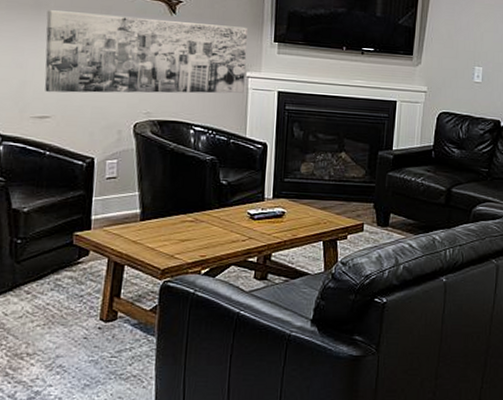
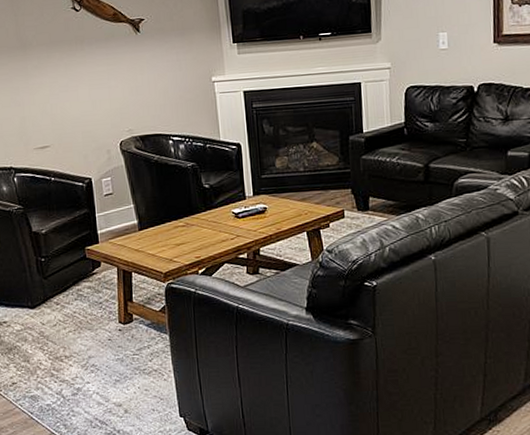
wall art: present [44,10,248,94] -> none [31,33,212,125]

